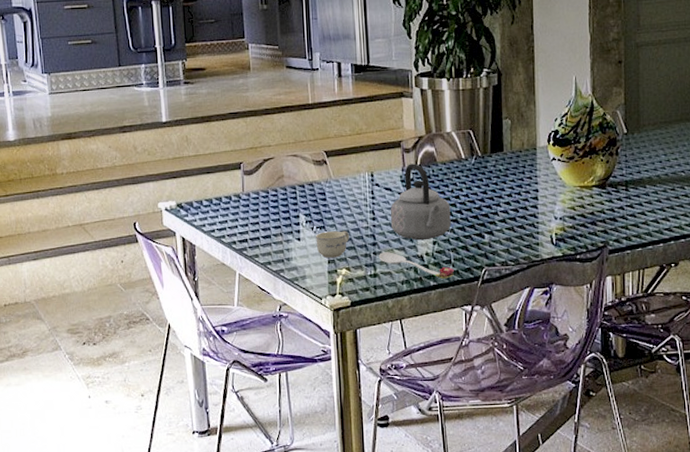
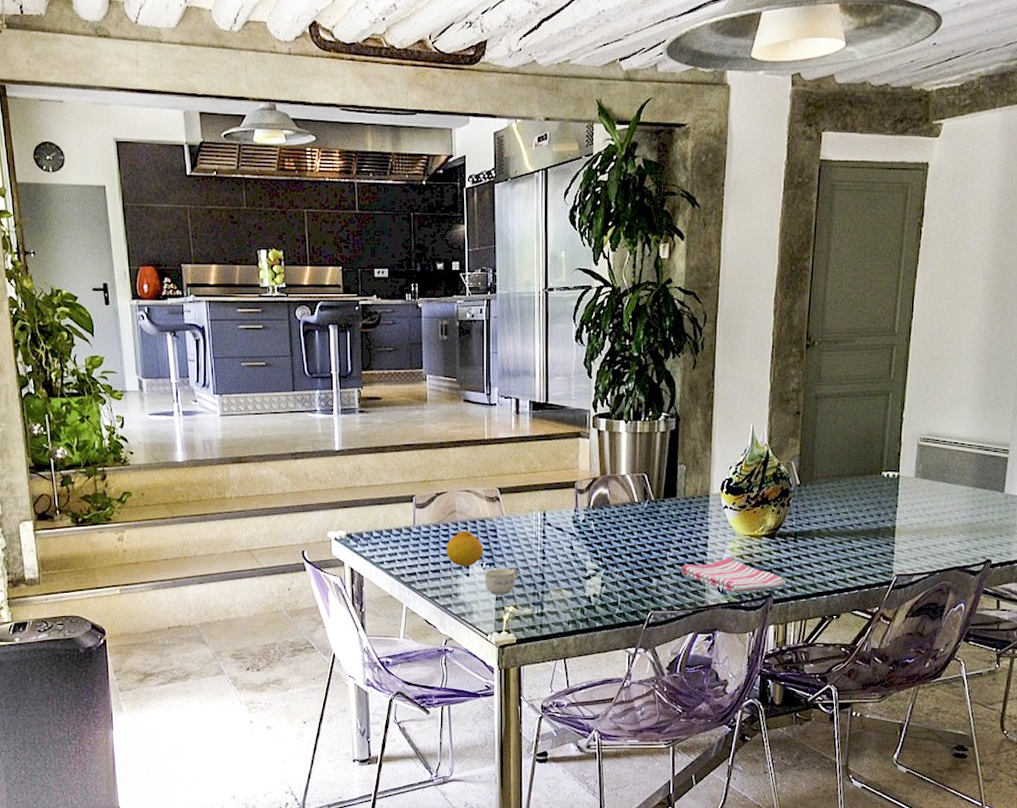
fruit: none [276,195,314,231] -> present [446,530,484,566]
spoon: present [379,252,454,279] -> none [547,592,620,621]
teapot: present [391,164,451,241] -> none [561,505,620,582]
dish towel: none [513,209,621,245] -> present [681,557,786,592]

